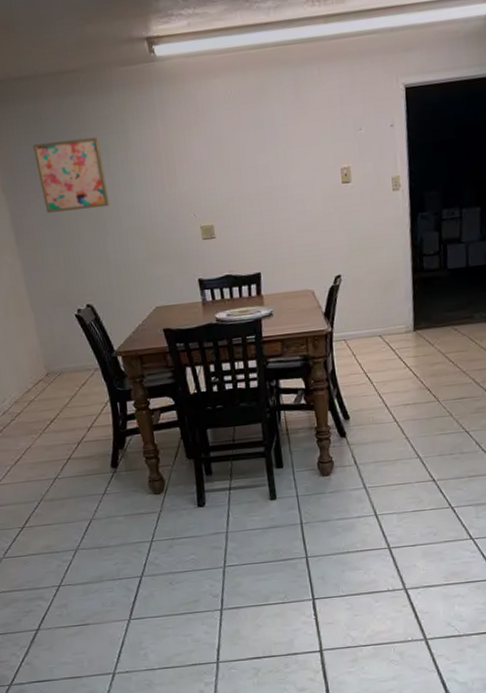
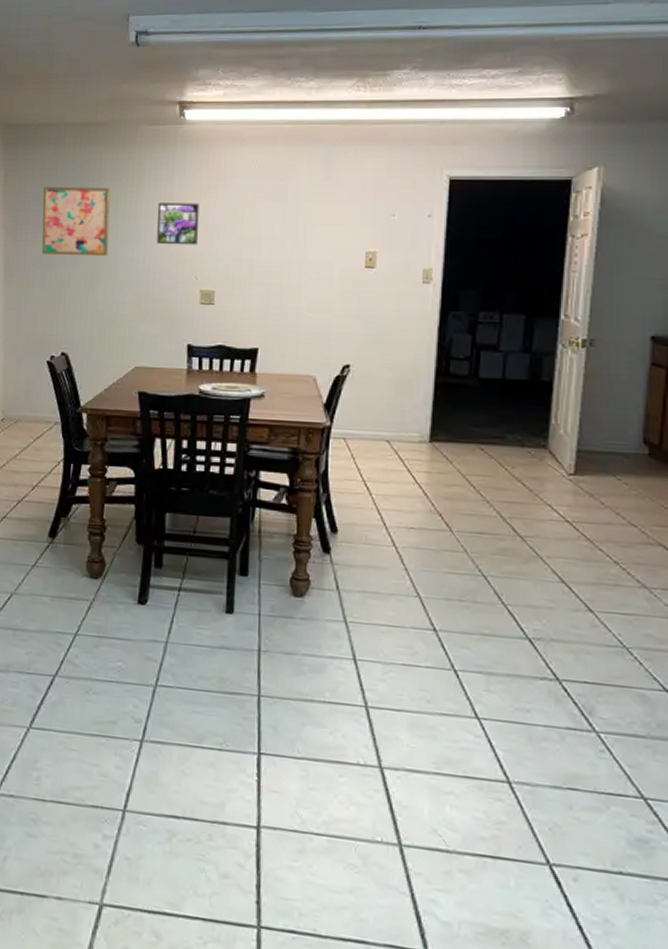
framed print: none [146,141,191,188] -> present [156,203,200,245]

